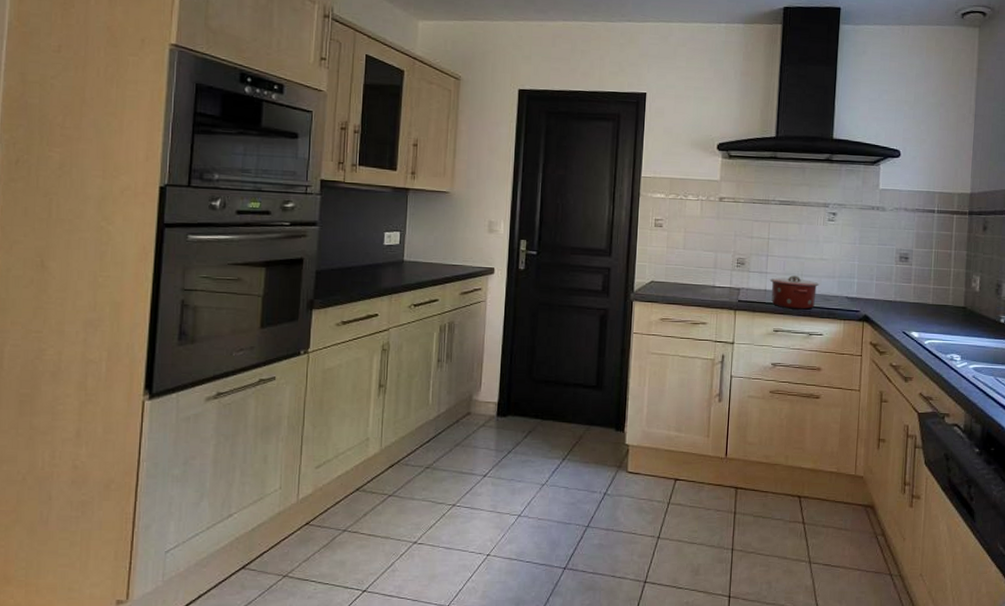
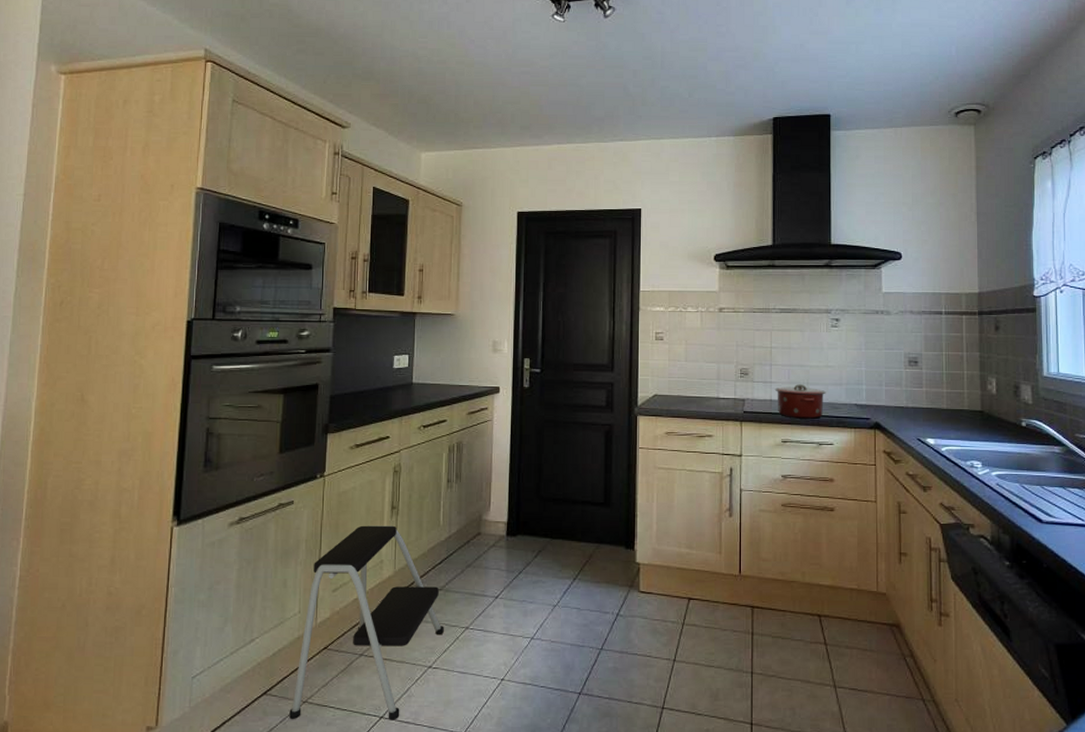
step stool: none [268,403,430,594] -> present [289,525,444,720]

